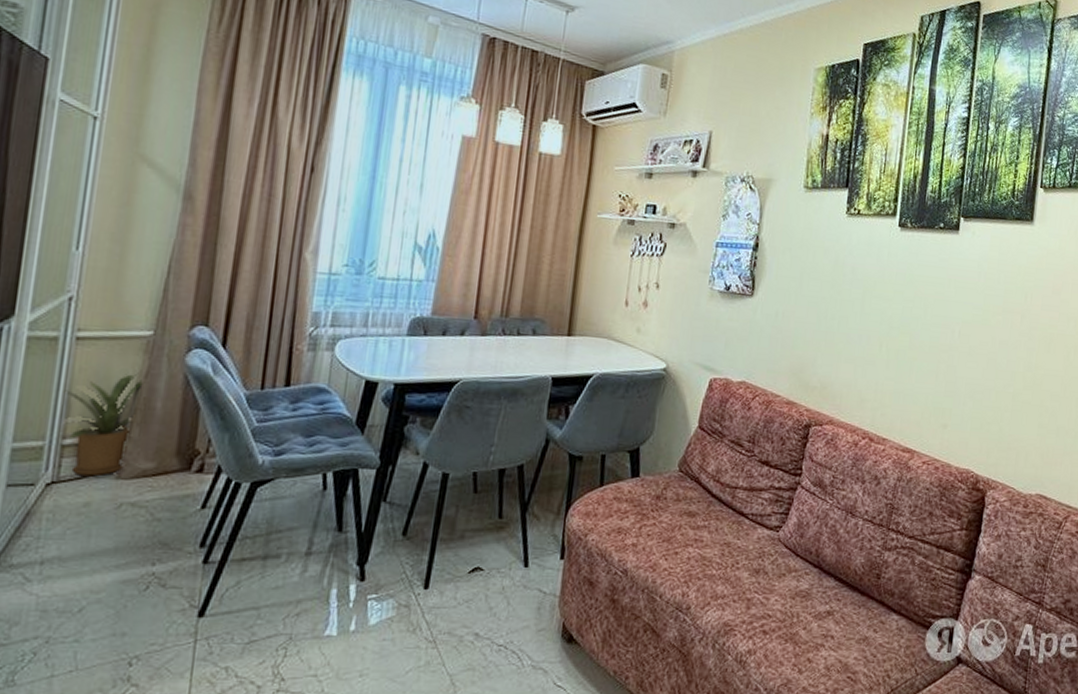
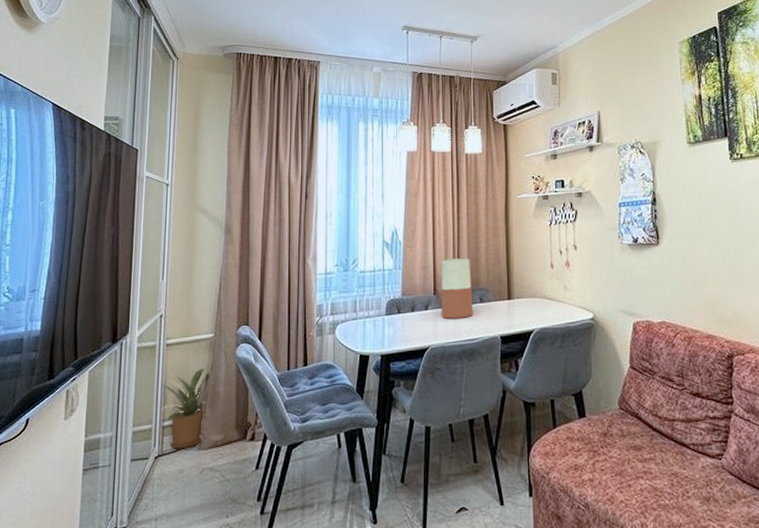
vase: none [480,277,527,352] -> present [441,258,473,320]

